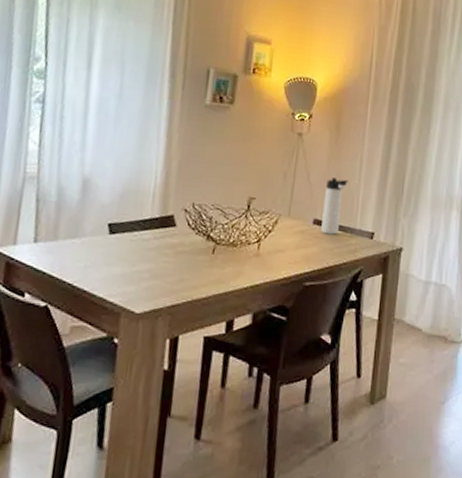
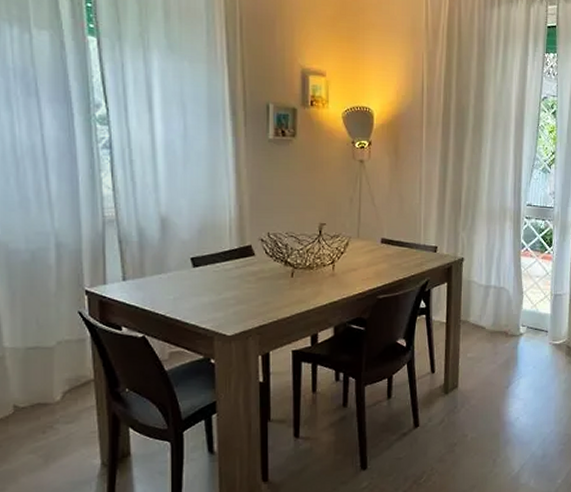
thermos bottle: present [321,178,348,235] -> none [389,200,410,251]

